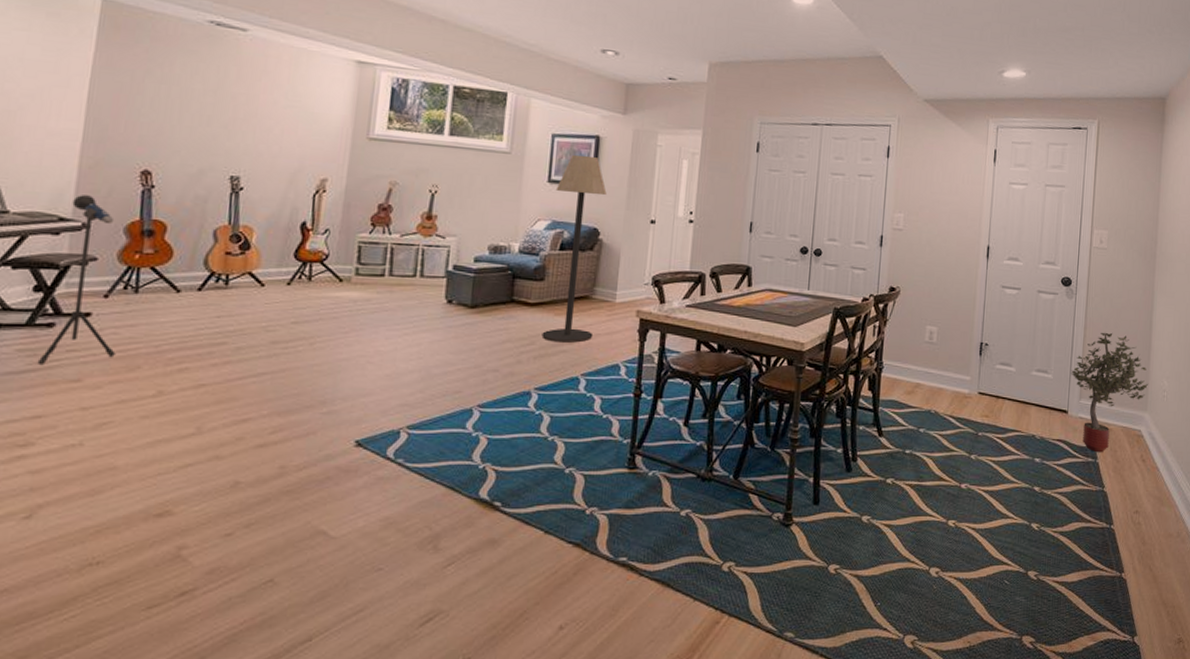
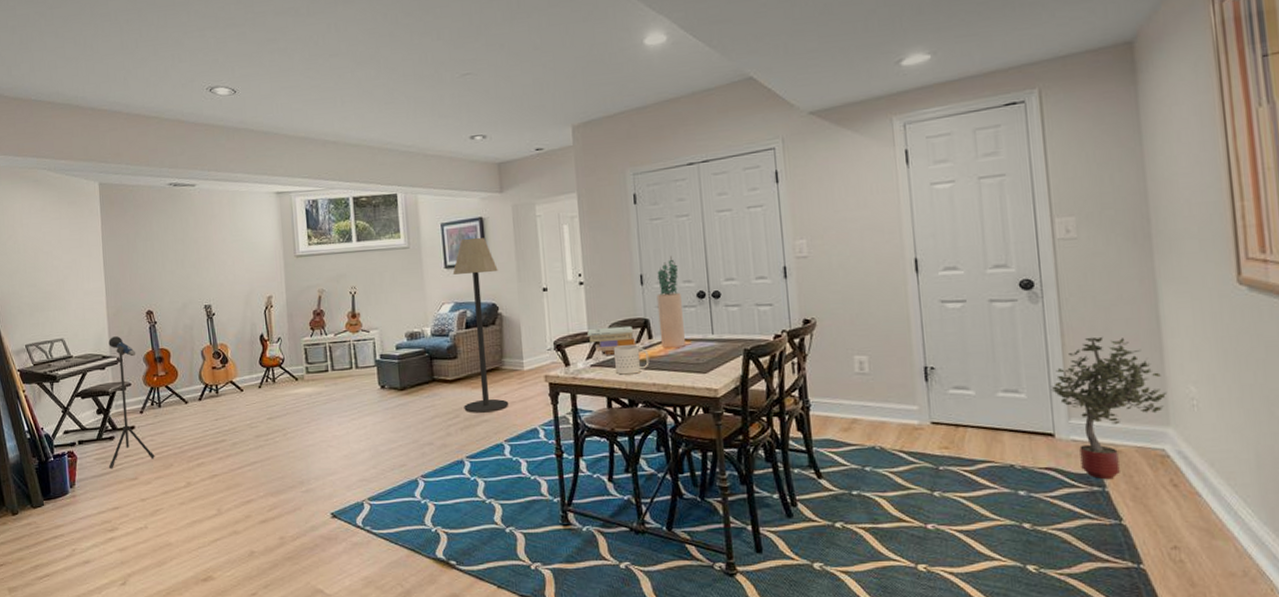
books: none [688,268,735,299] -> present [587,325,637,356]
mug: none [710,289,746,320] -> present [613,344,650,375]
vase: none [758,209,788,300] -> present [656,256,685,349]

